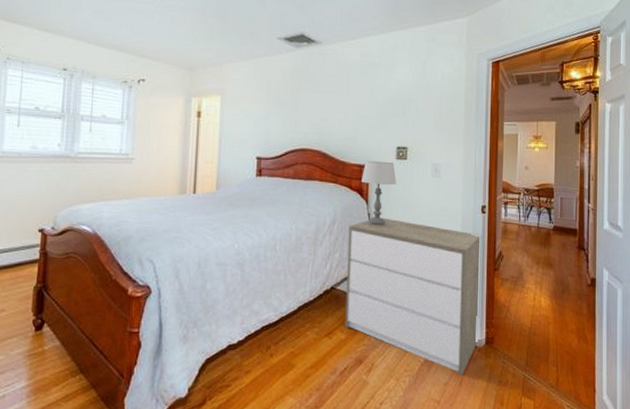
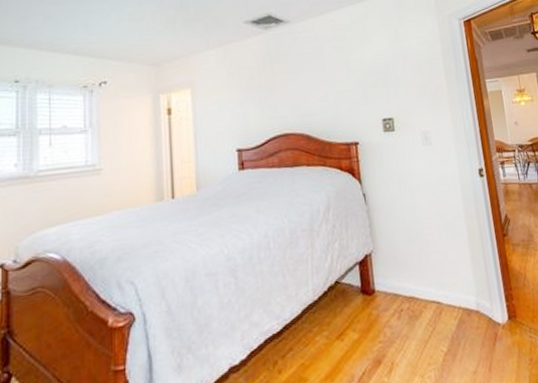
dresser: present [345,217,482,376] -> none [345,196,501,360]
table lamp: present [361,160,396,226] -> none [351,135,388,206]

